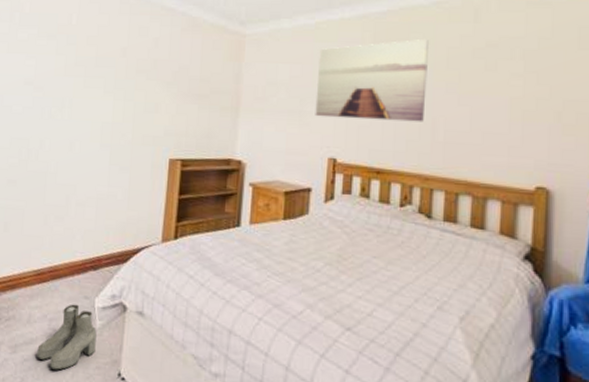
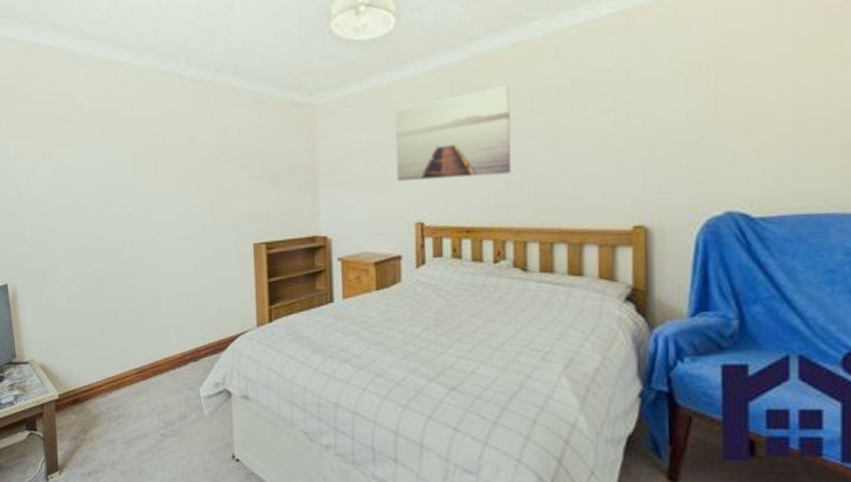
boots: present [37,304,97,370] -> none [151,396,207,459]

